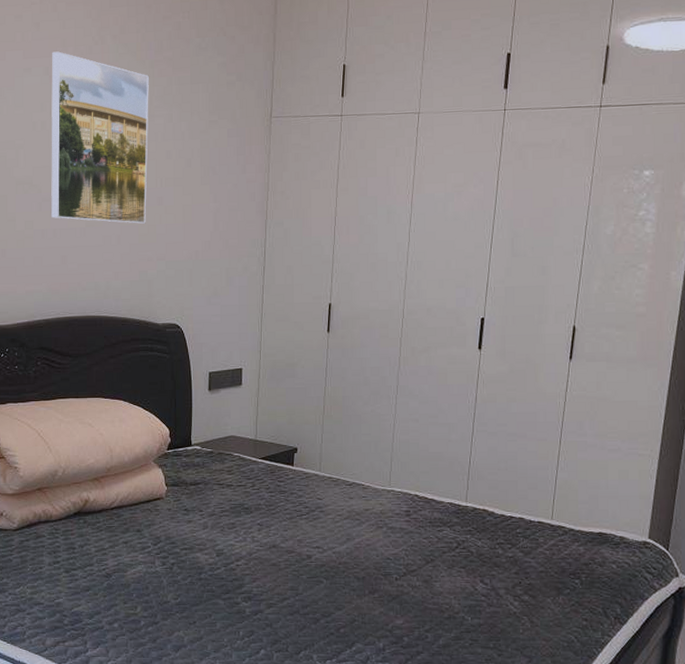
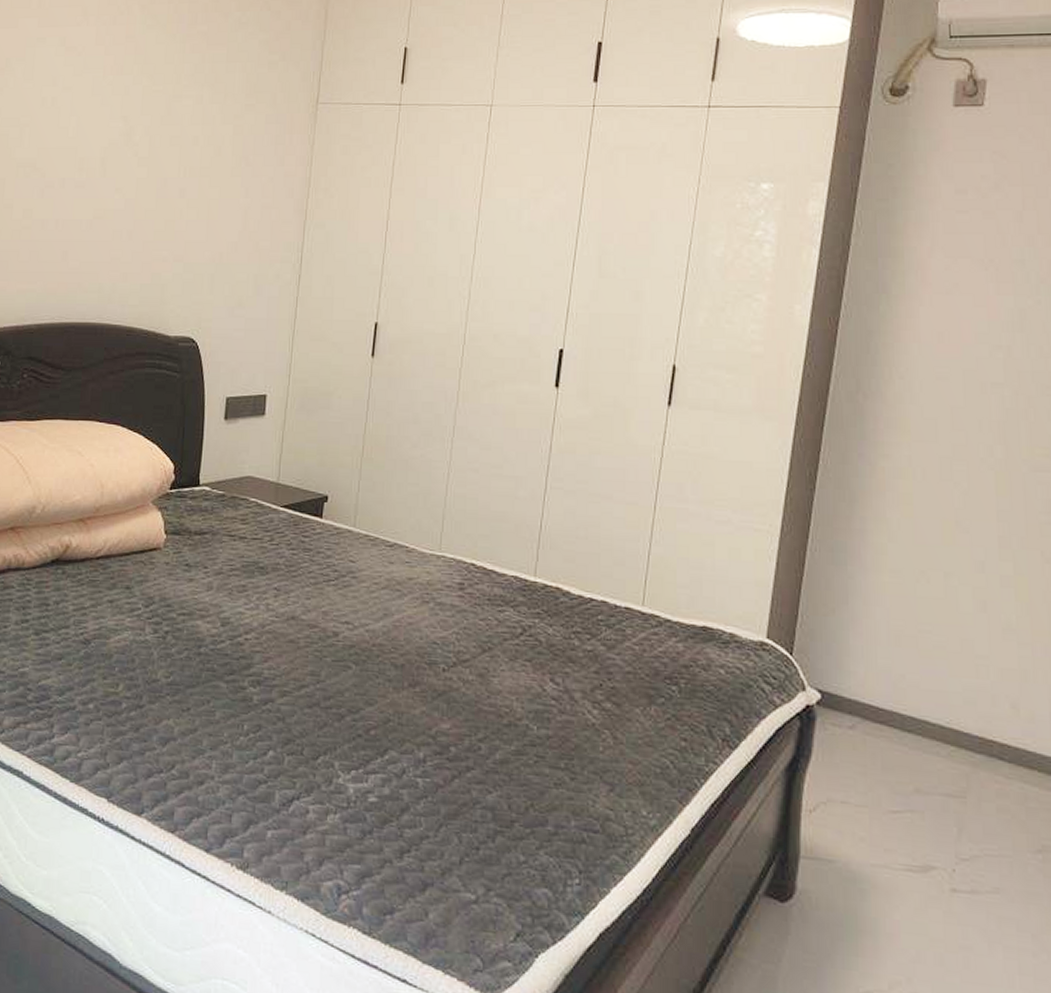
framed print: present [51,51,149,224] -> none [54,20,179,218]

